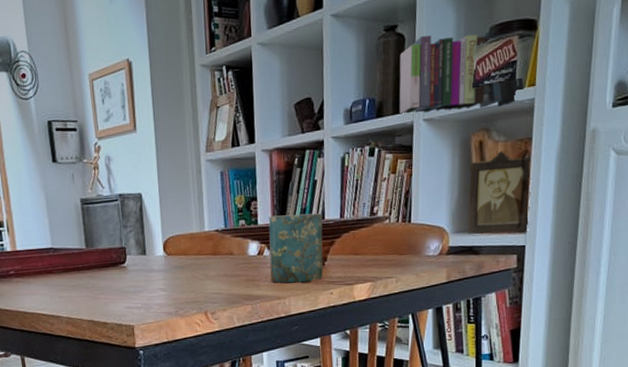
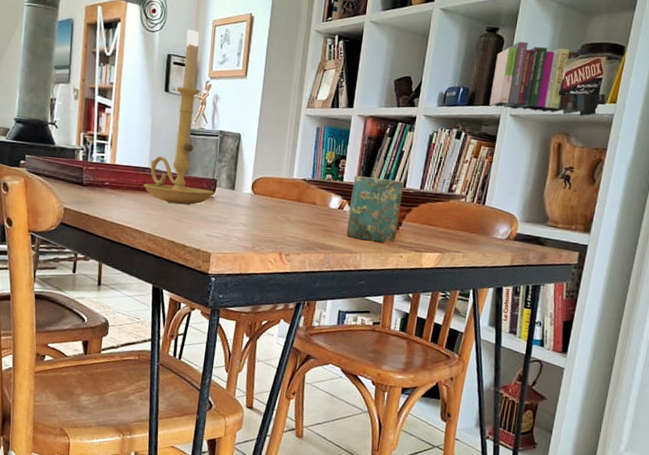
candle holder: none [50,88,126,281] -> present [143,28,214,205]
photo frame: present [468,151,533,234] -> none [536,156,605,233]

